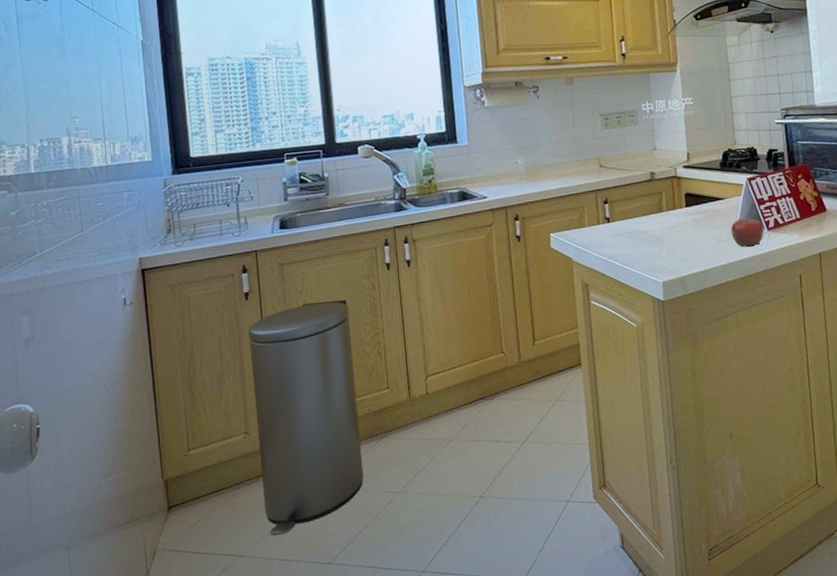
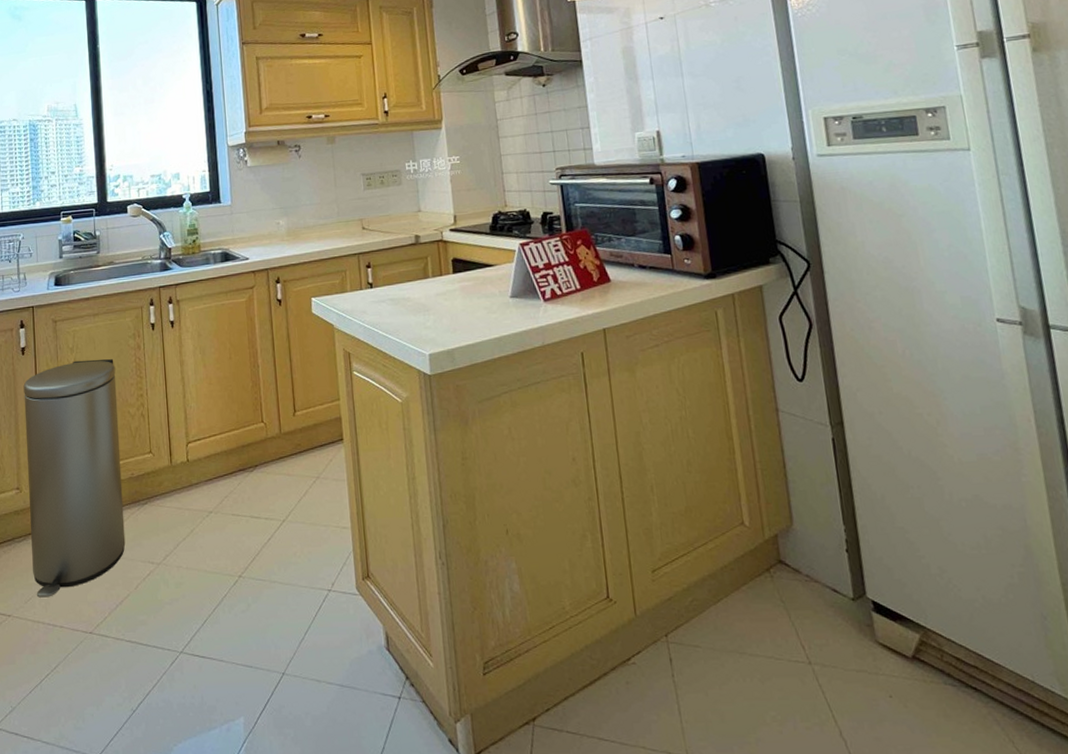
fruit: present [731,214,764,248] -> none [502,283,540,320]

